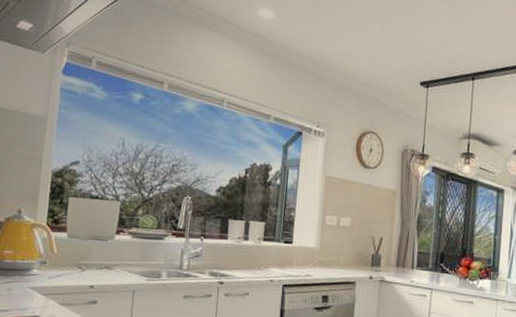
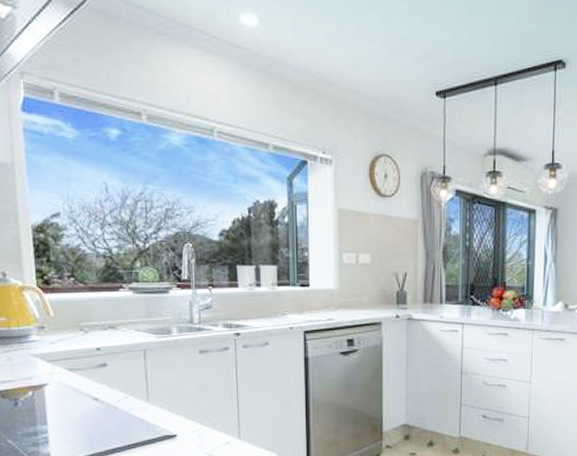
planter: present [66,194,121,241] -> none [55,249,117,300]

